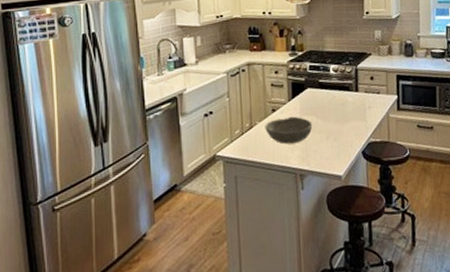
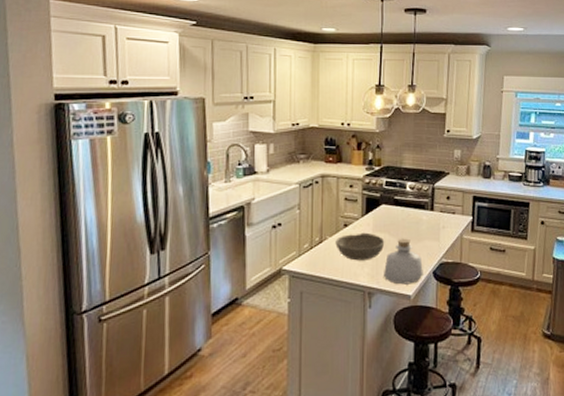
bottle: none [313,120,353,166] -> present [384,238,423,285]

